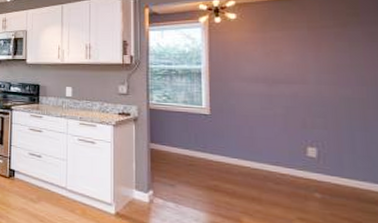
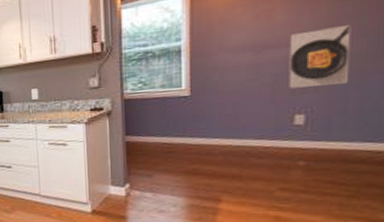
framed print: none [297,73,353,124] -> present [289,25,351,89]

